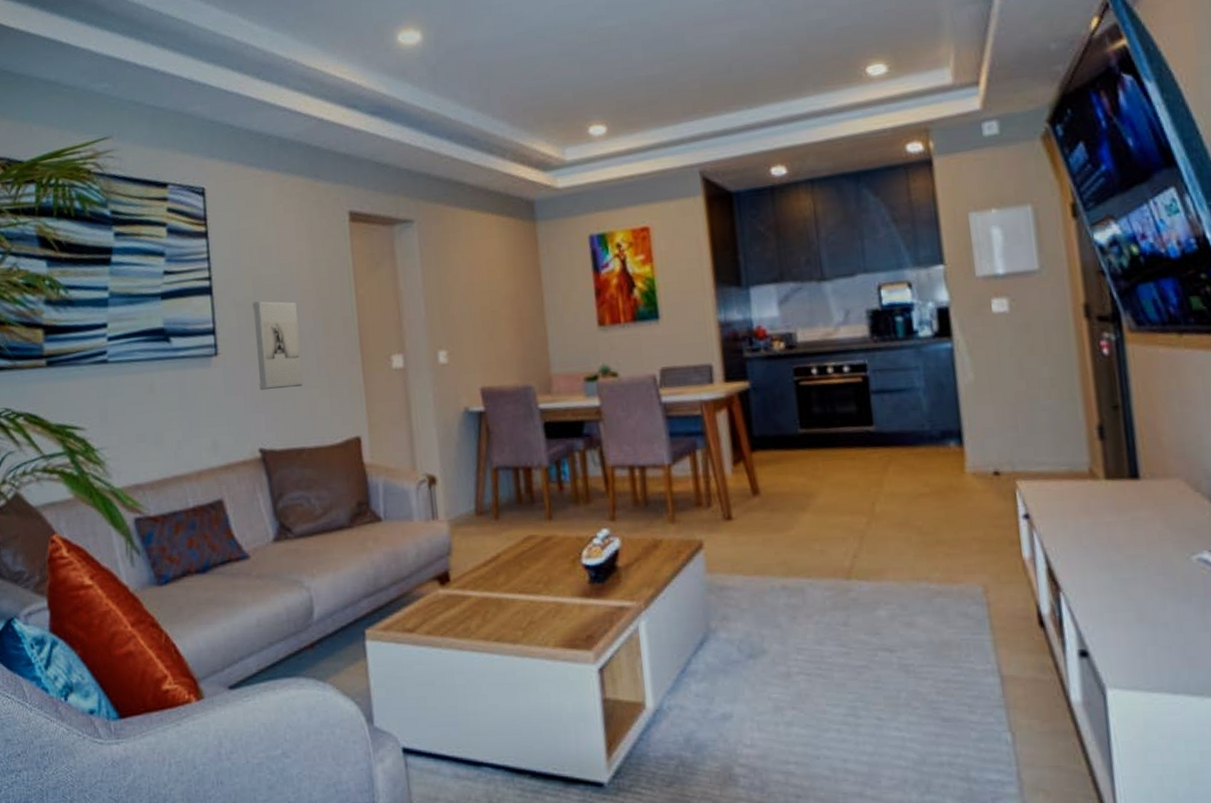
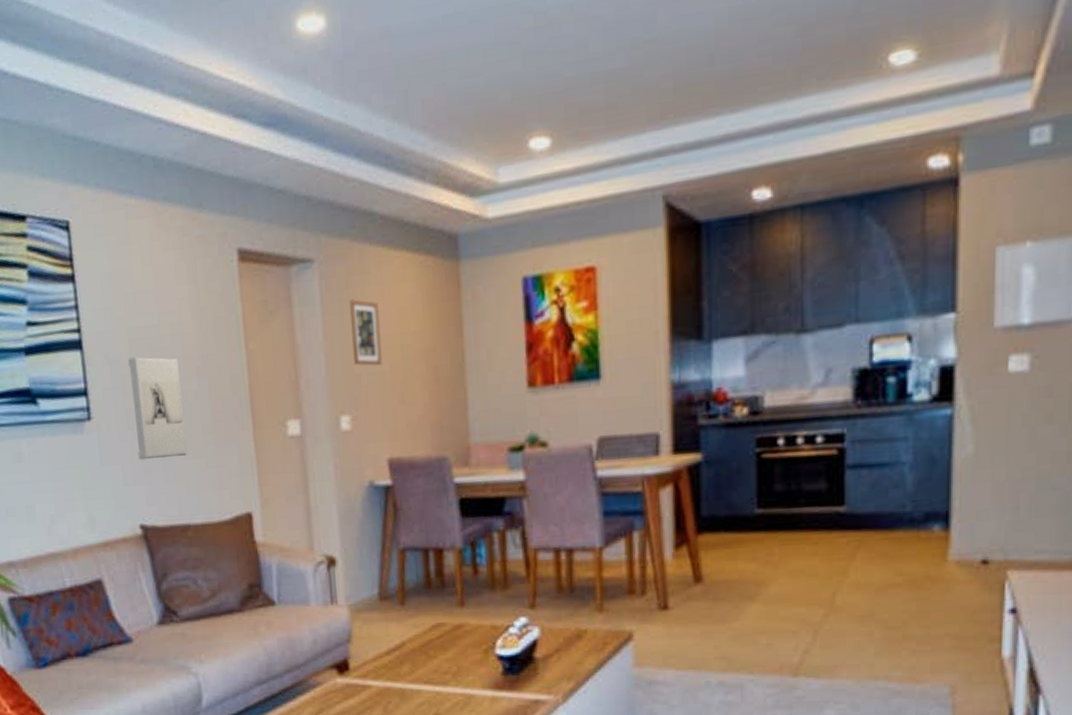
picture frame: none [444,253,474,308] -> present [349,299,382,366]

